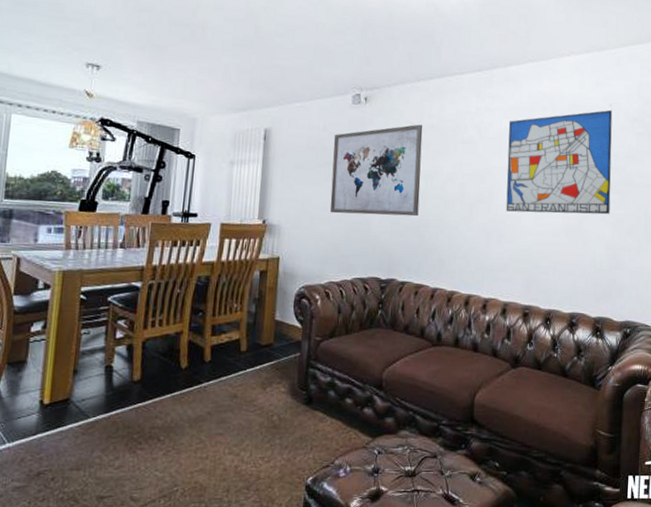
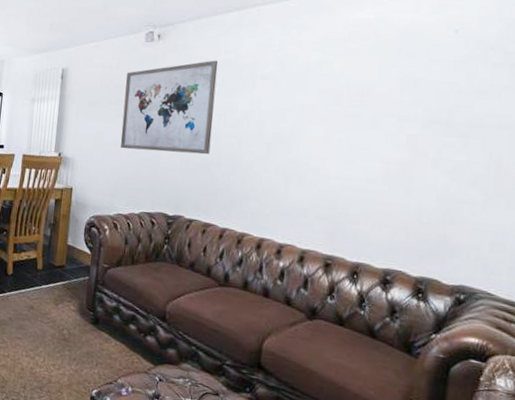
wall art: present [506,109,613,215] -> none [309,36,459,161]

